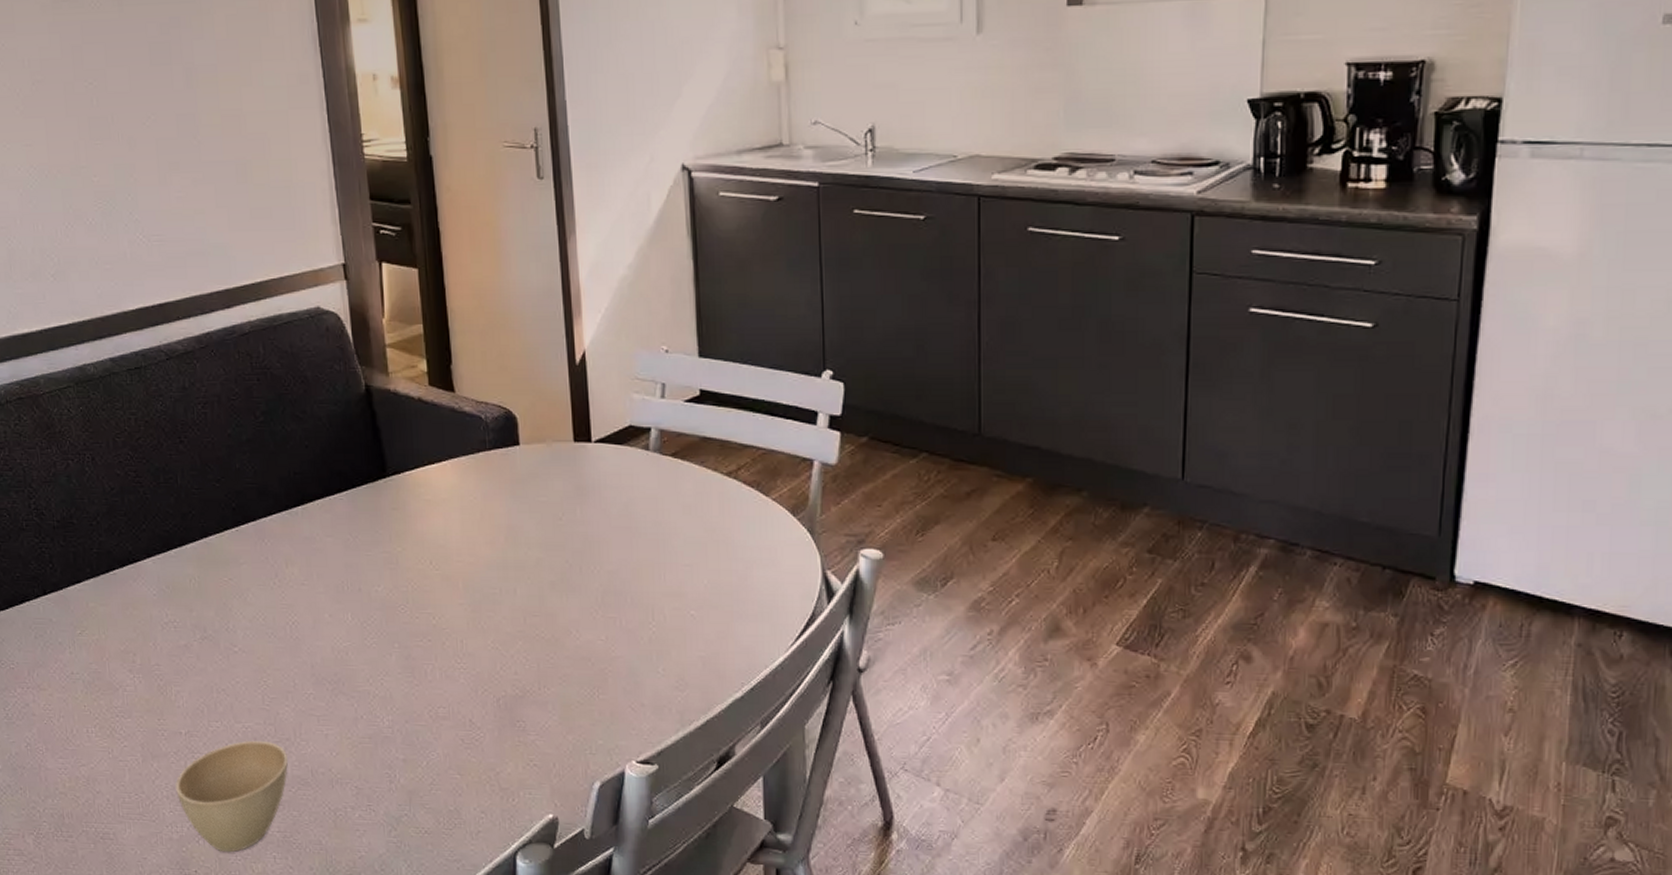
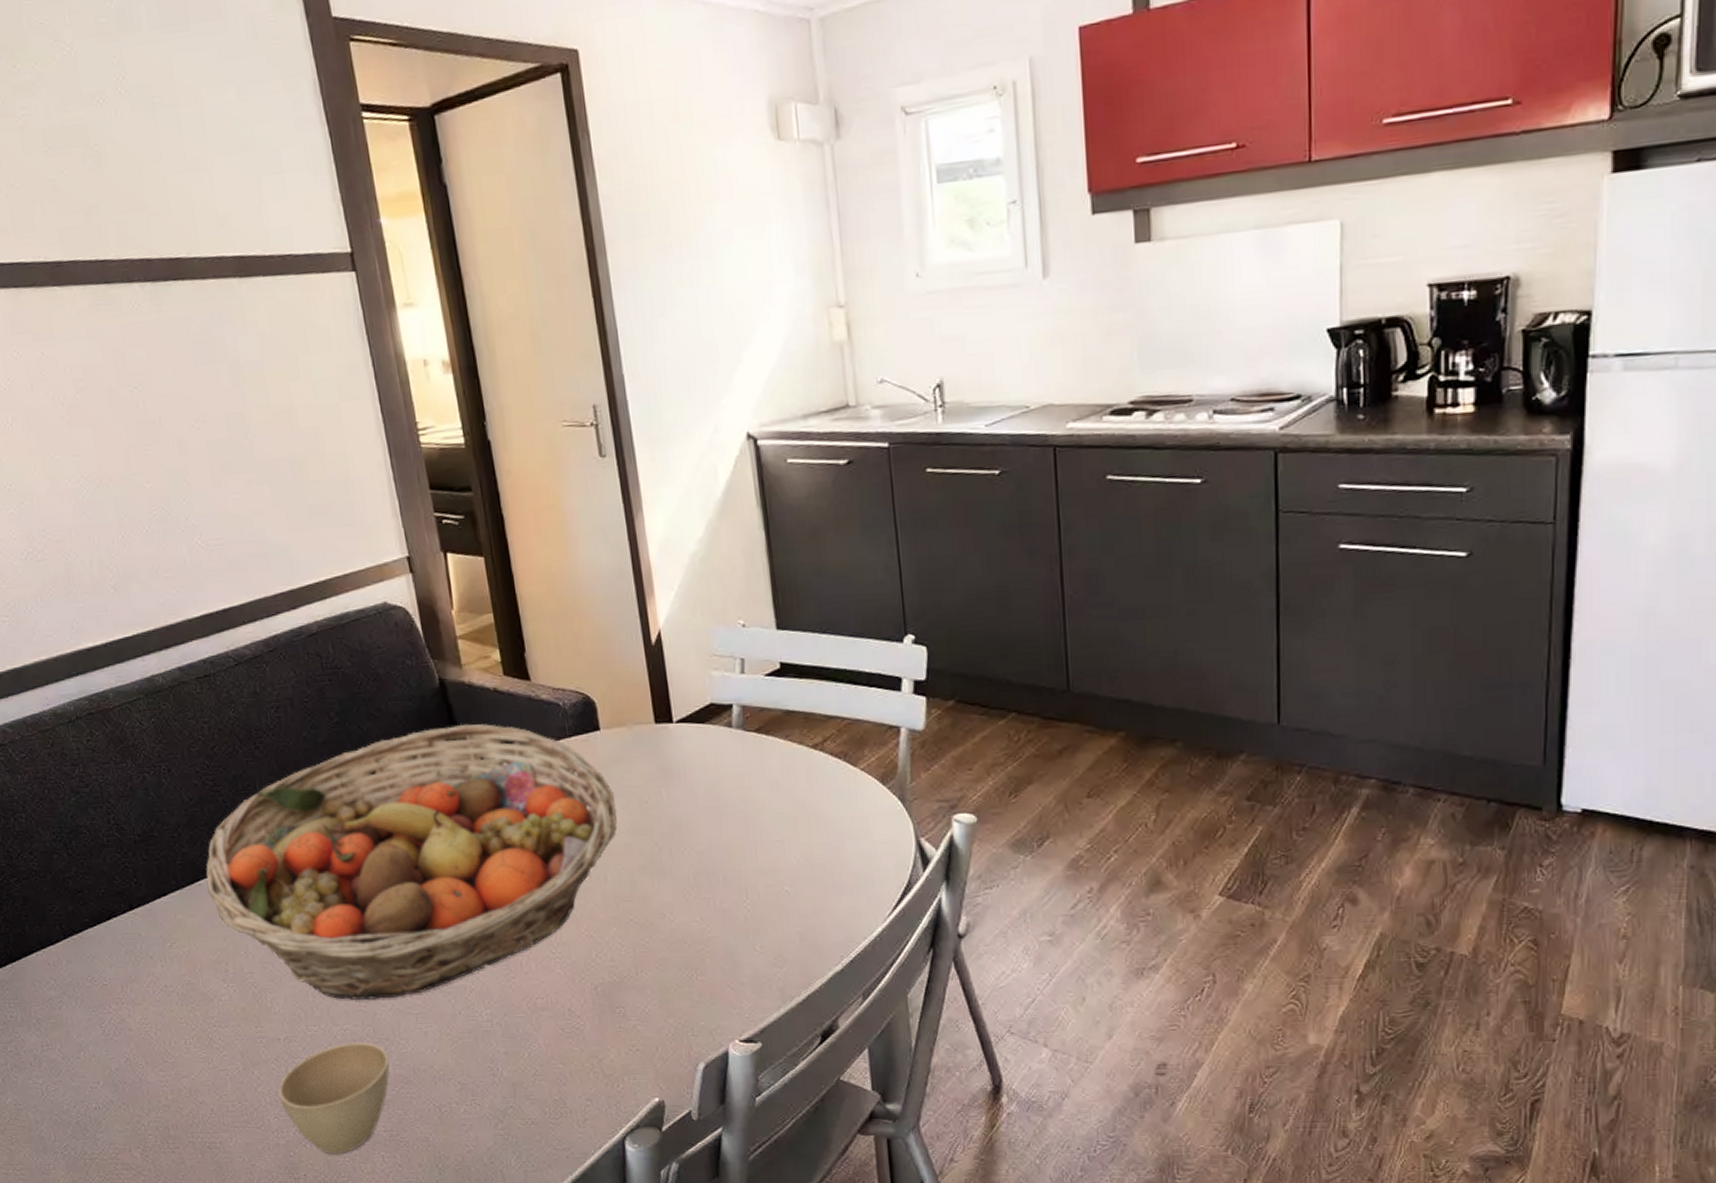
fruit basket: none [121,431,531,700] -> present [205,723,617,1001]

